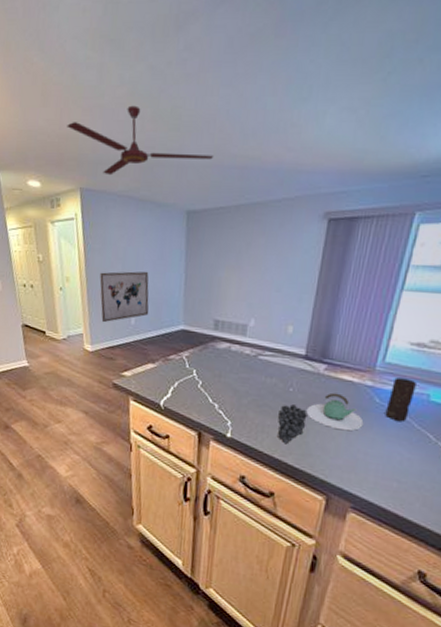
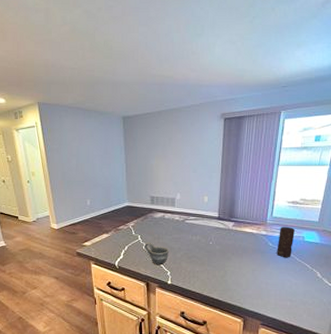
ceiling fan: present [67,105,214,176] -> none [23,40,139,92]
wall art: present [99,271,149,323] -> none [59,163,101,206]
cup: none [199,379,233,412] -> present [144,242,170,266]
fruit: present [277,404,308,445] -> none [203,254,224,284]
teapot: present [306,392,364,431] -> none [223,242,263,269]

